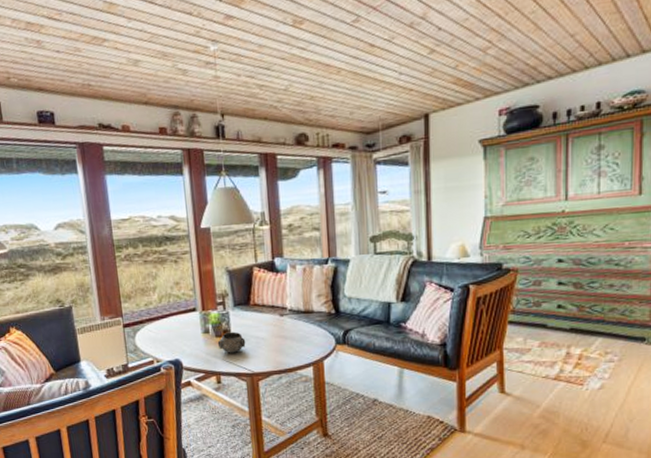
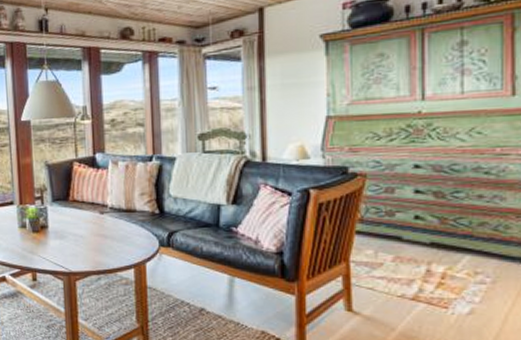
decorative bowl: present [217,331,246,353] -> none [34,227,64,250]

